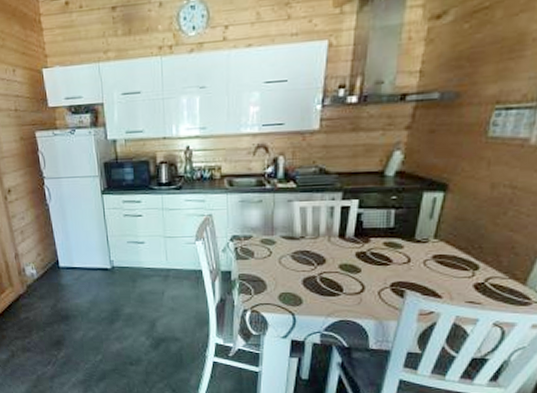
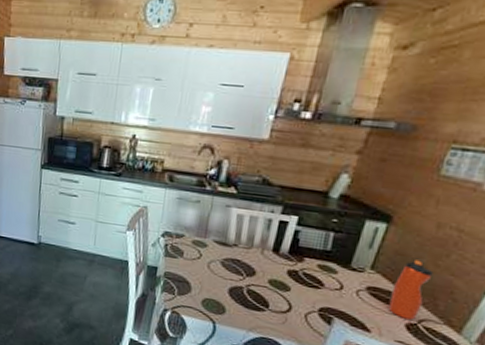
water bottle: none [455,222,493,280] -> present [388,260,434,320]

